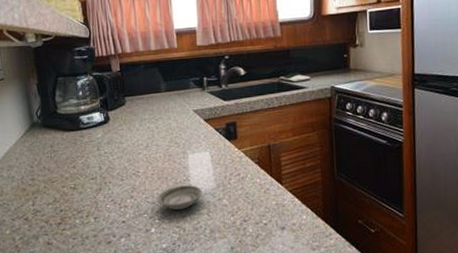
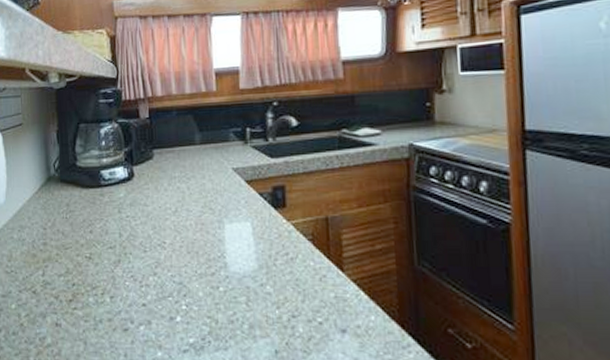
saucer: present [156,184,203,210] -> none [184,262,241,295]

